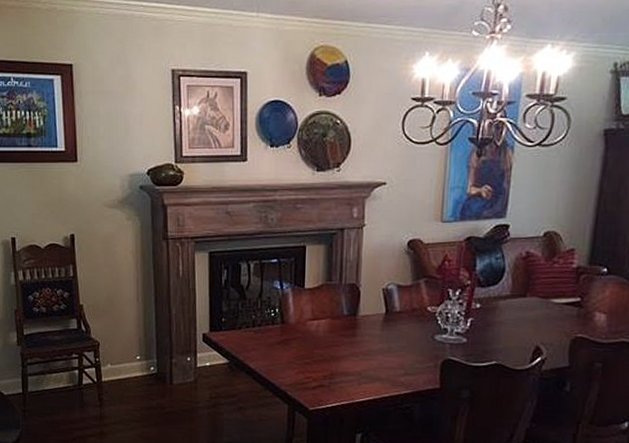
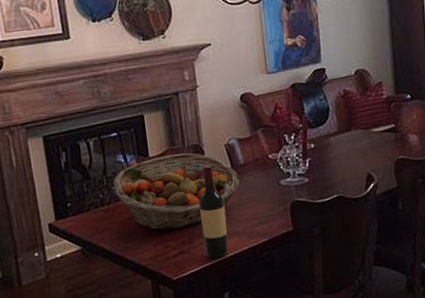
fruit basket: none [266,289,392,363] -> present [113,153,240,231]
wine bottle: none [345,306,373,399] -> present [199,165,229,259]

